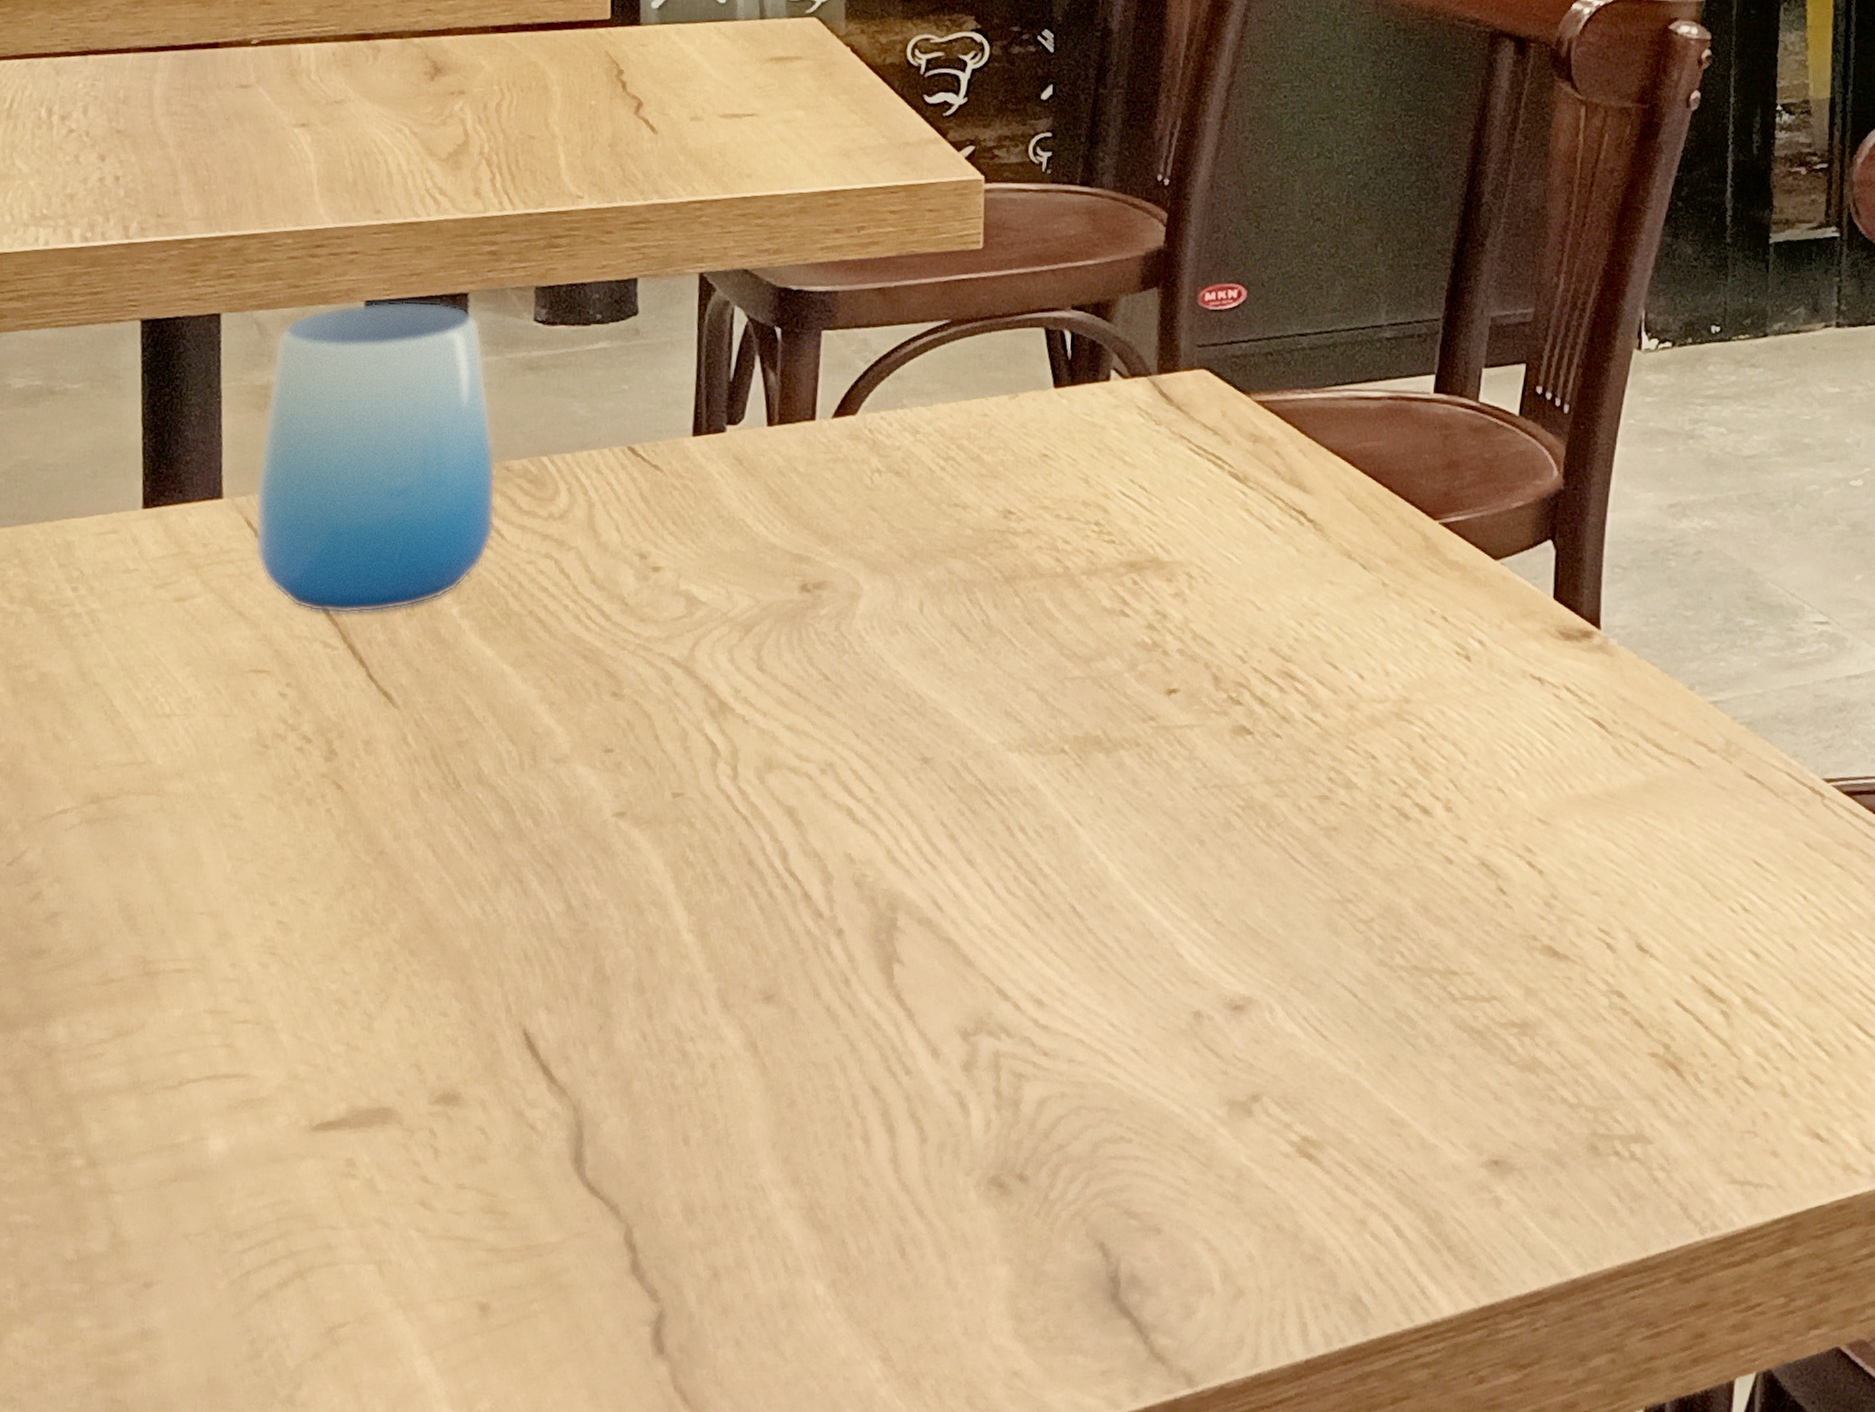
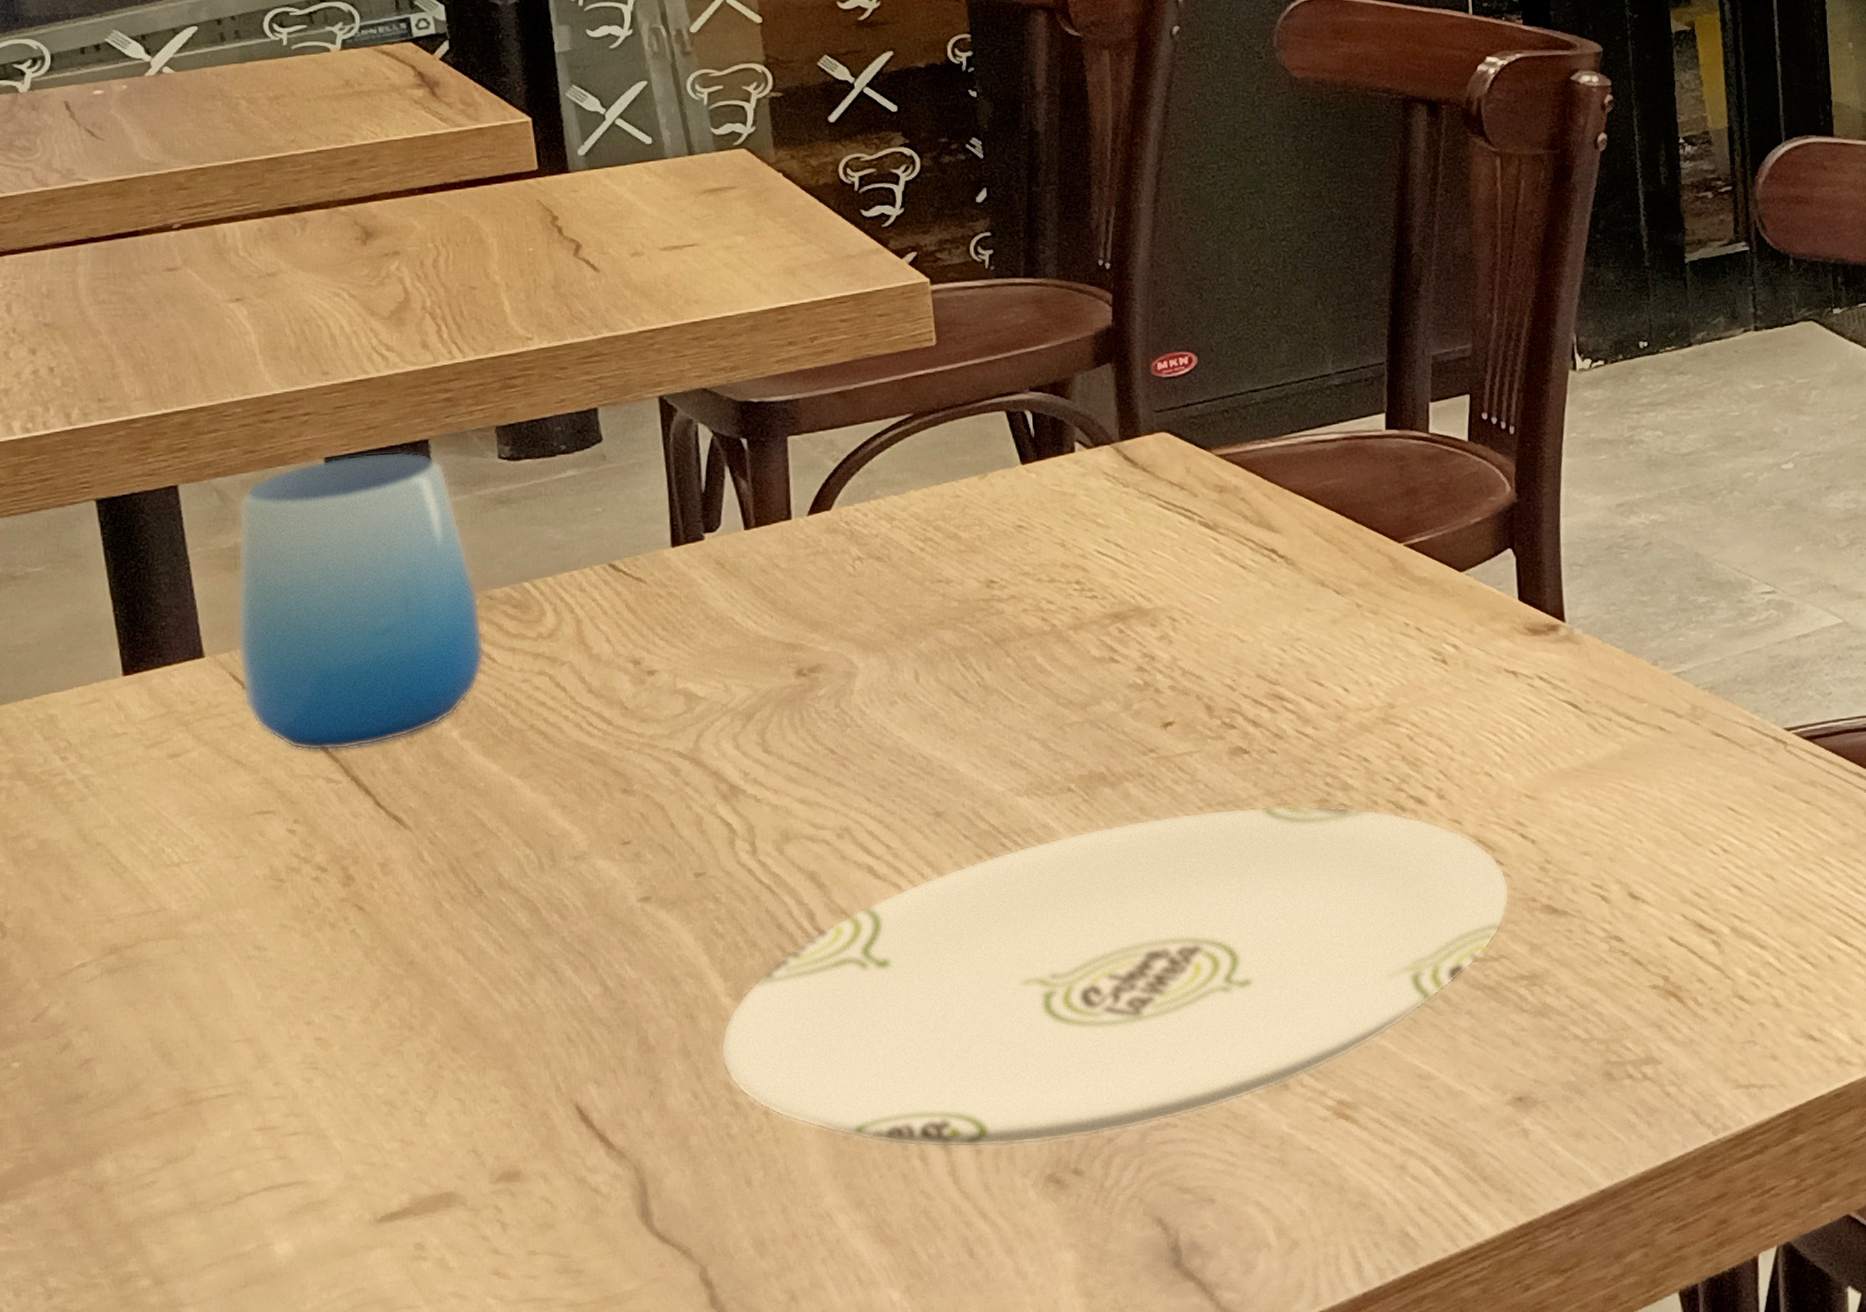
plate: none [674,792,1511,1141] -> present [720,805,1510,1148]

